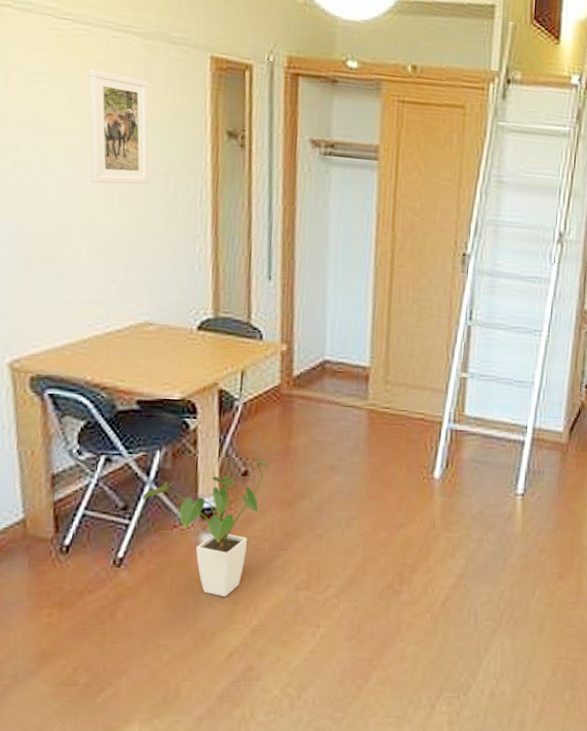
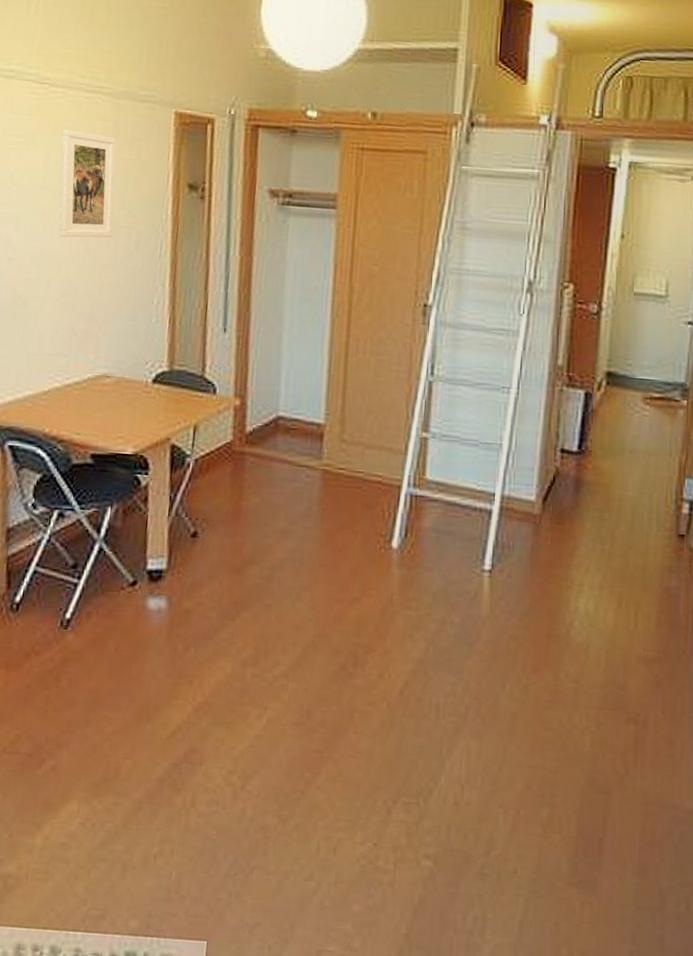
house plant: present [142,458,270,597] -> none [91,519,220,669]

